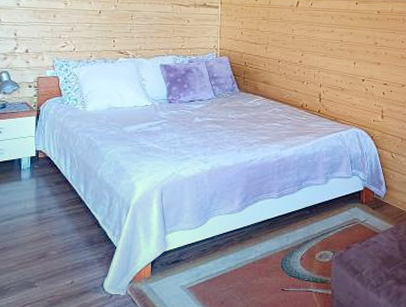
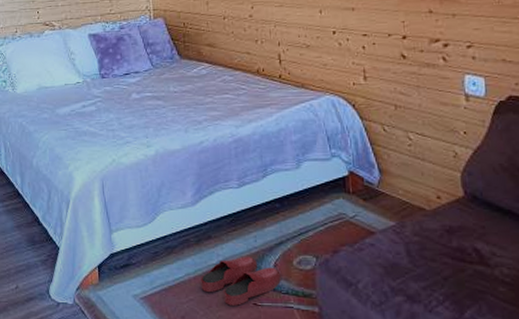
slippers: none [240,252,306,292] -> present [200,256,282,306]

